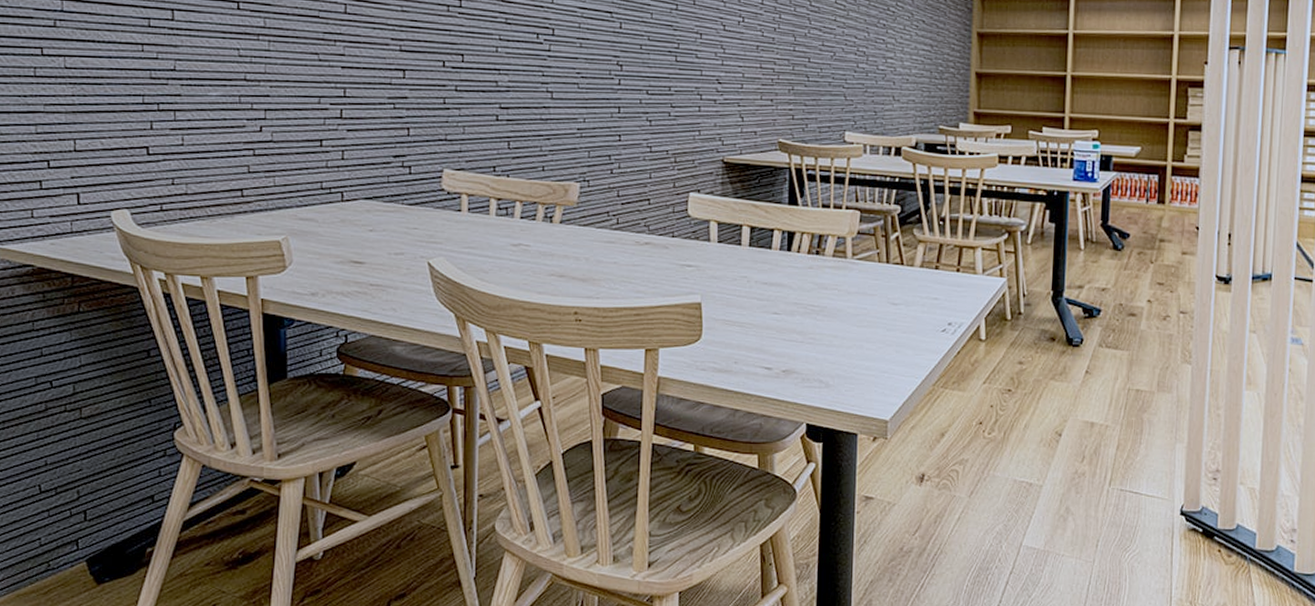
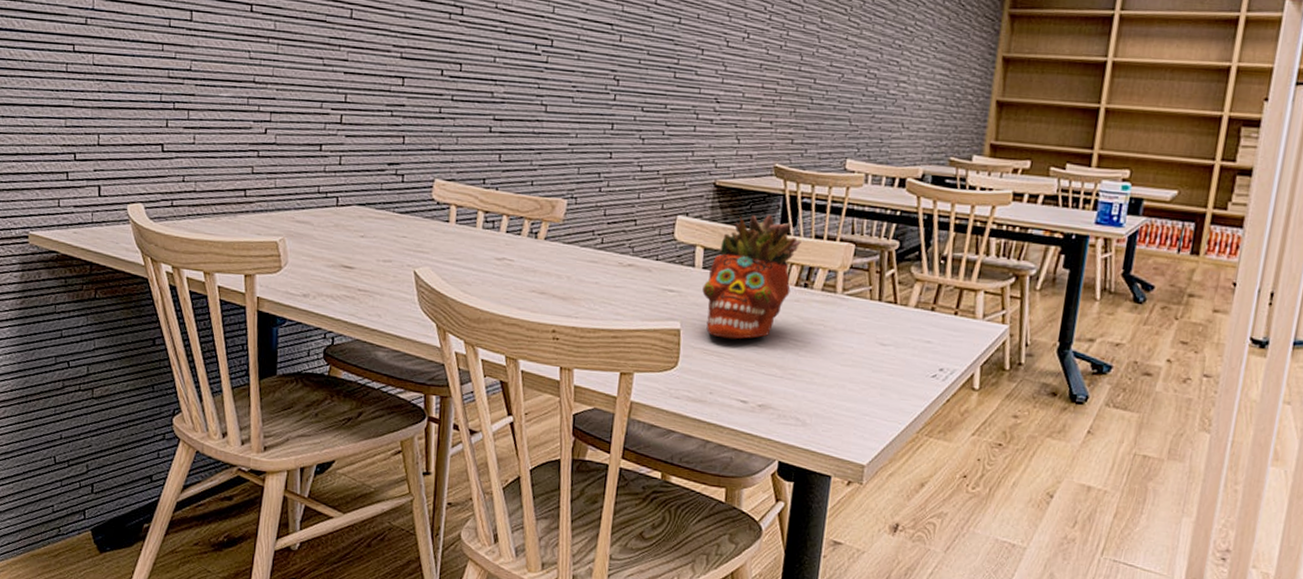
succulent planter: none [719,187,810,309] -> present [702,214,802,339]

